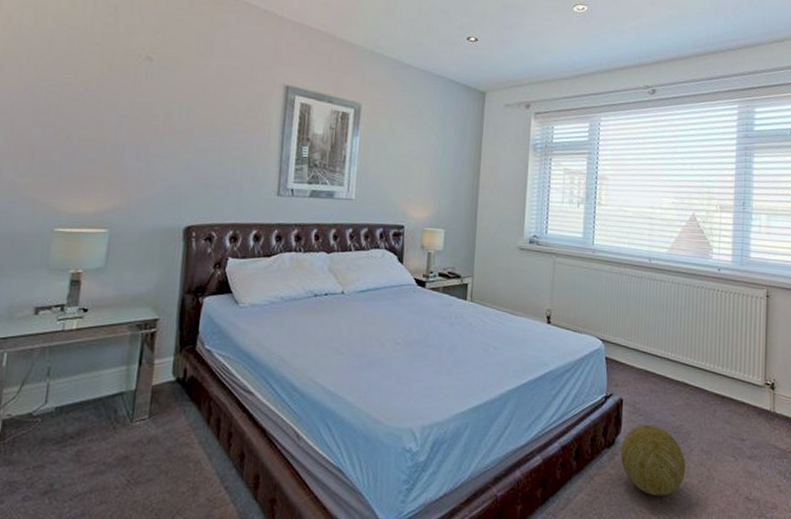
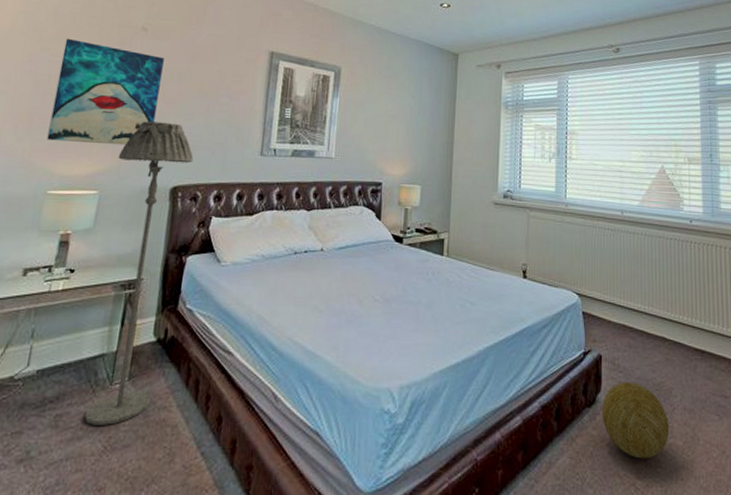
wall art: none [50,66,172,183] -> present [47,38,164,146]
floor lamp: none [106,157,207,460] -> present [84,121,193,425]

